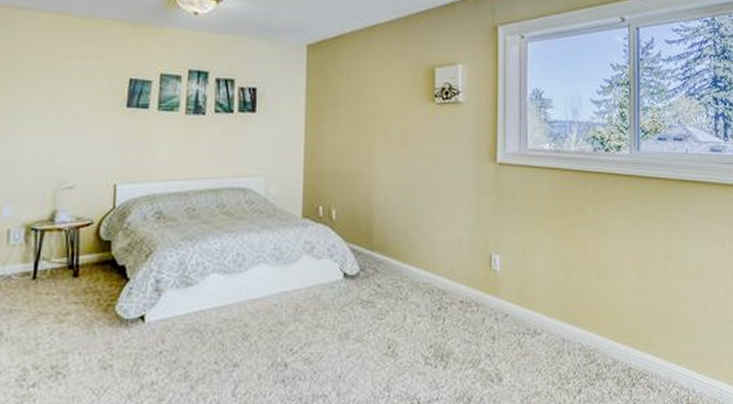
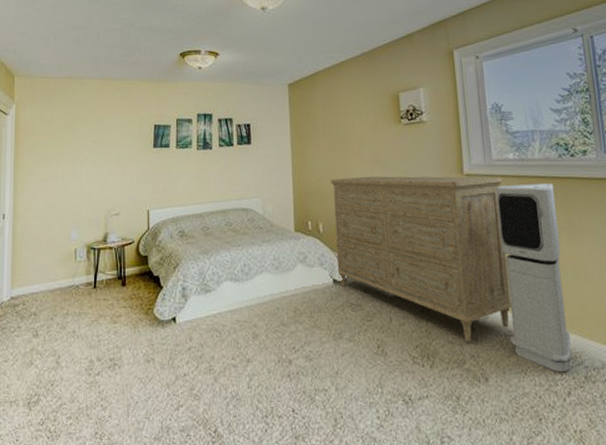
dresser: none [347,158,536,341] -> present [331,176,511,342]
air purifier: none [528,178,587,371] -> present [495,183,572,373]

